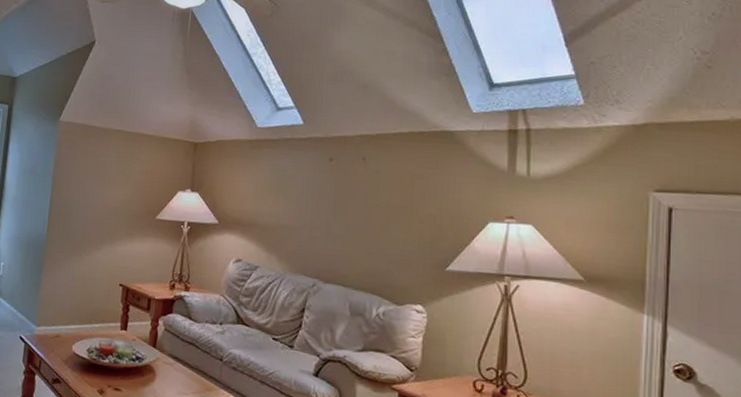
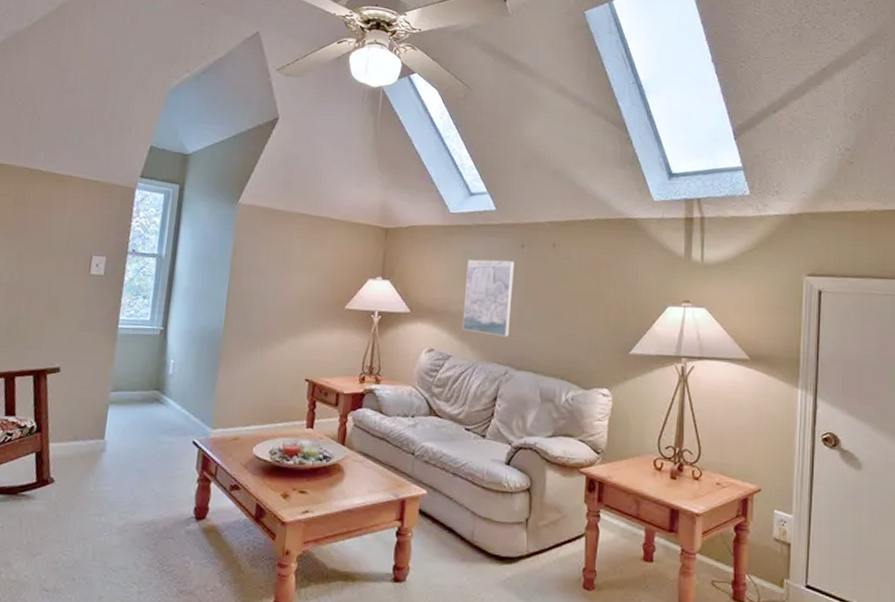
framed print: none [269,172,323,250] -> present [462,259,514,337]

